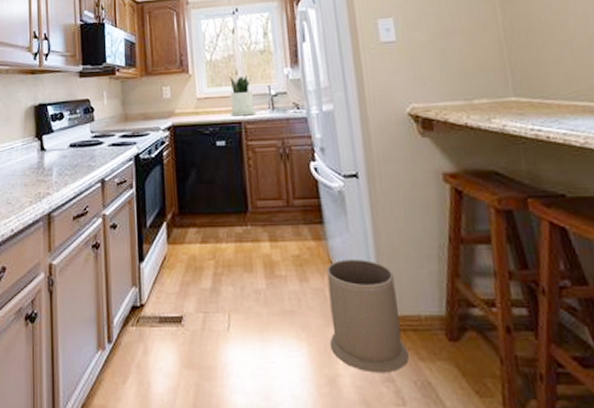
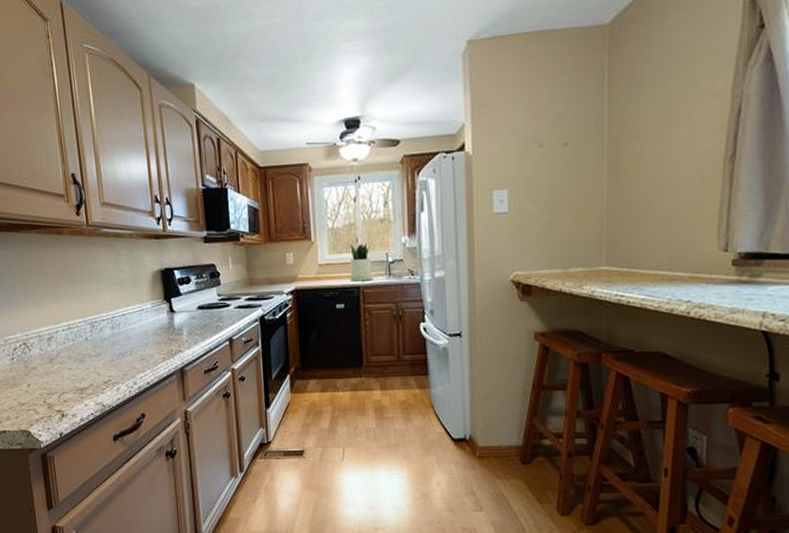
trash can: present [326,258,409,374] -> none [427,403,488,489]

